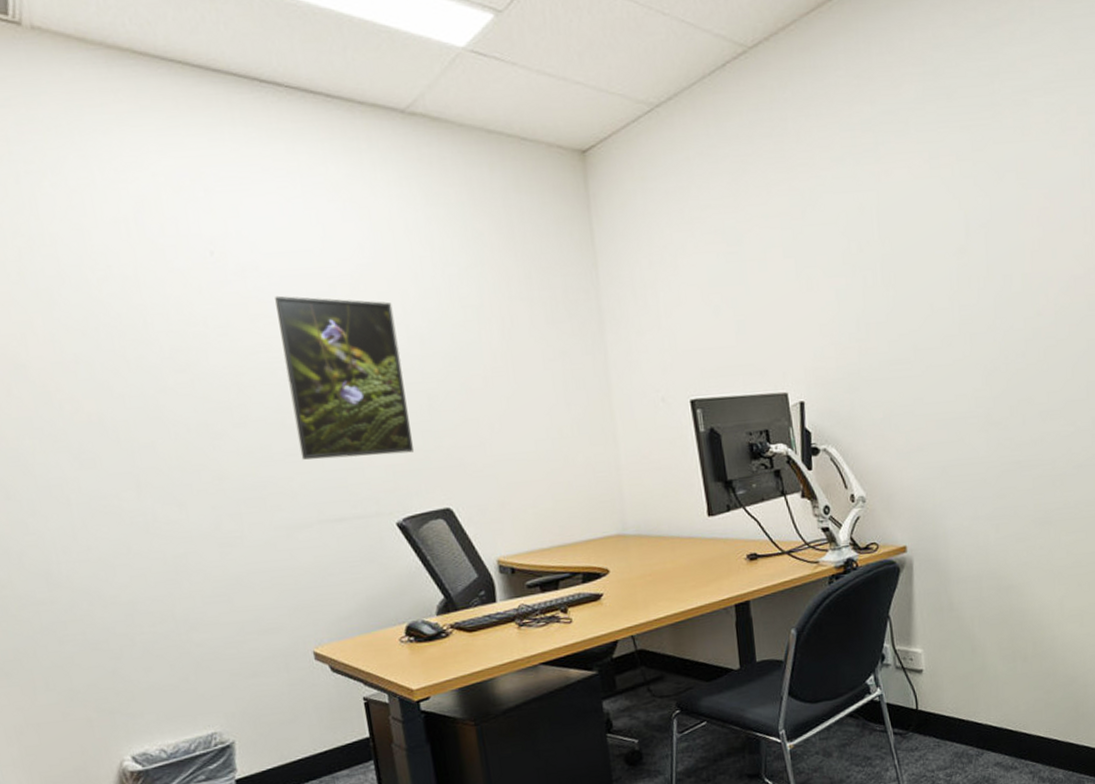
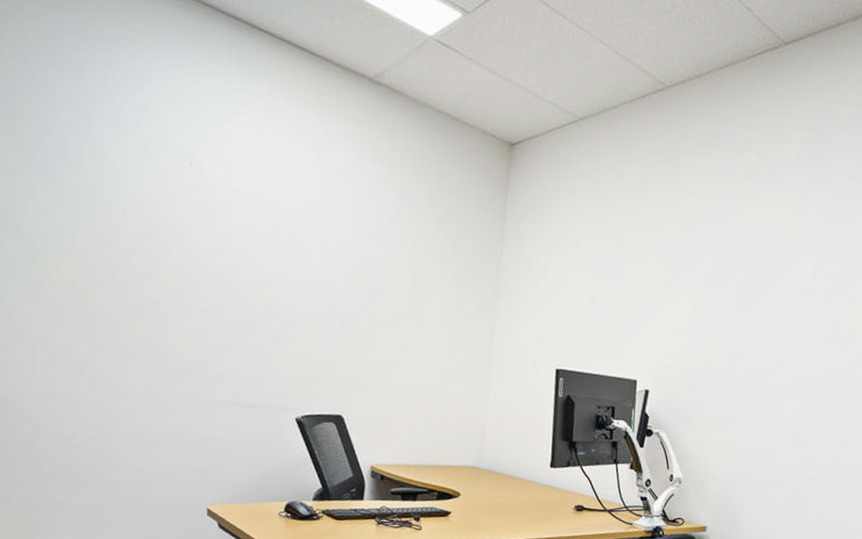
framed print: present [275,295,414,460] -> none [229,210,329,363]

